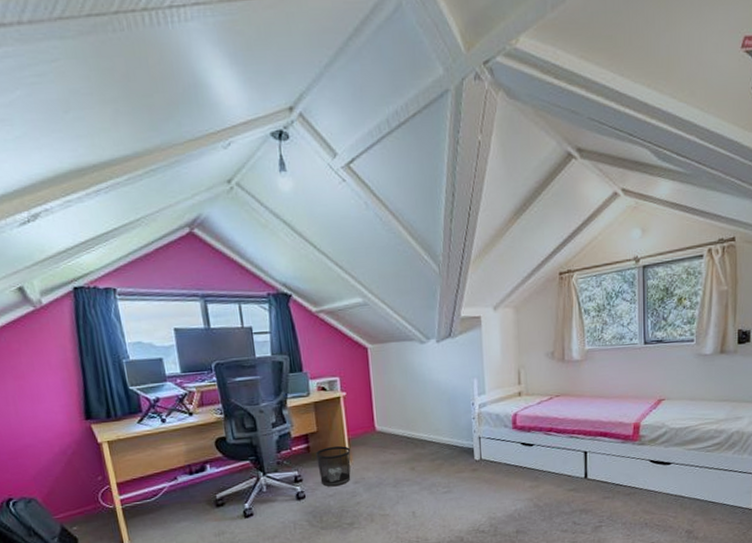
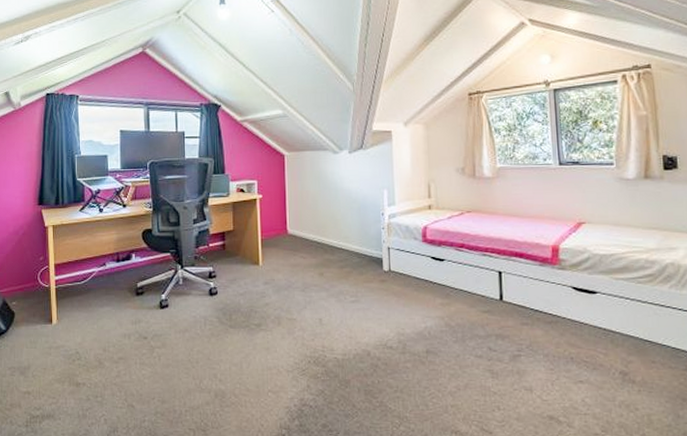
waste bin: present [315,445,351,487] -> none [230,245,263,286]

